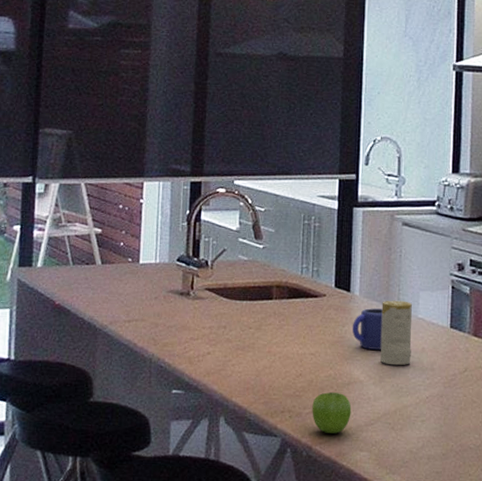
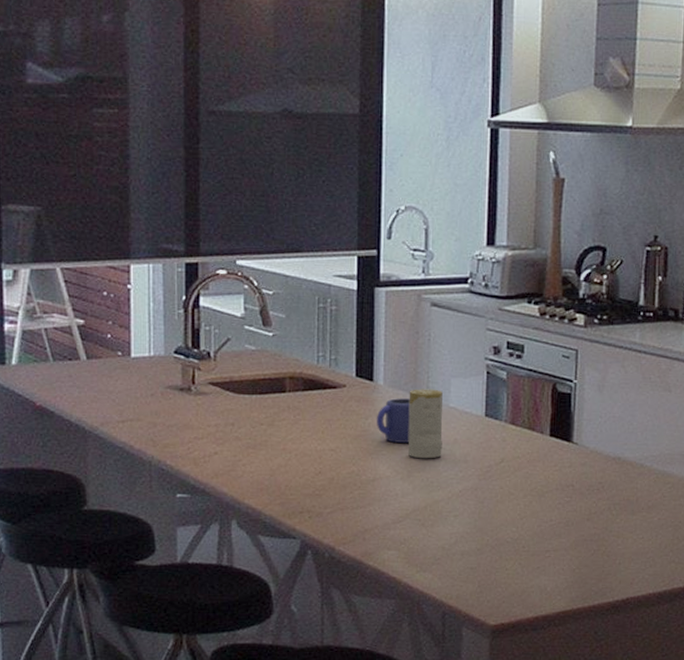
fruit: present [312,392,352,434] -> none [334,489,377,533]

